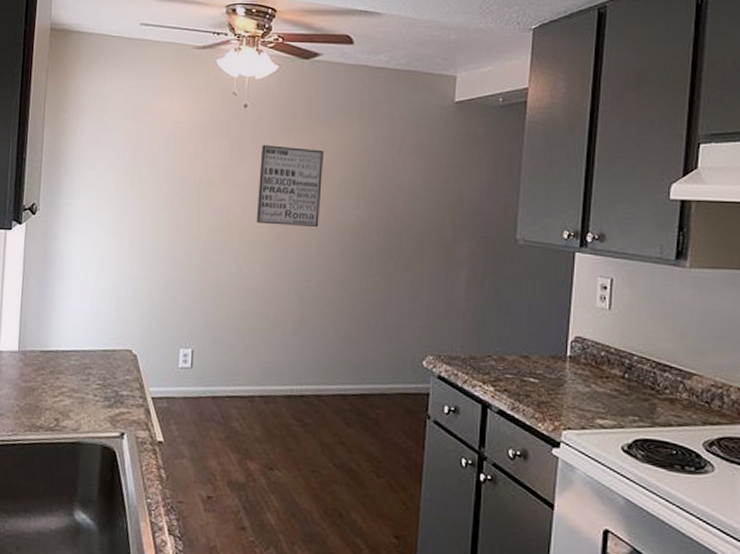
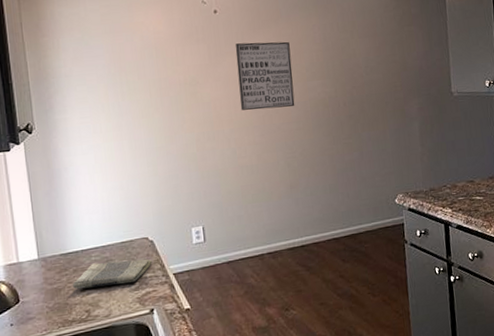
dish towel: none [46,368,132,399] -> present [72,259,152,289]

